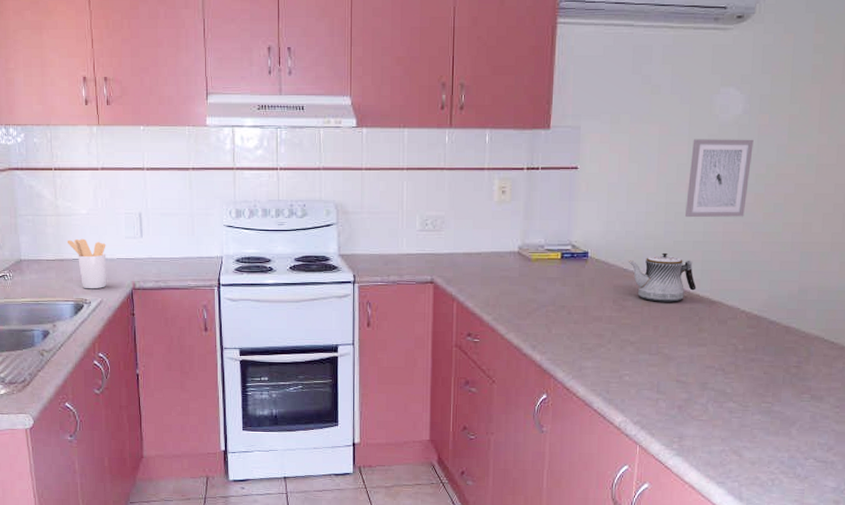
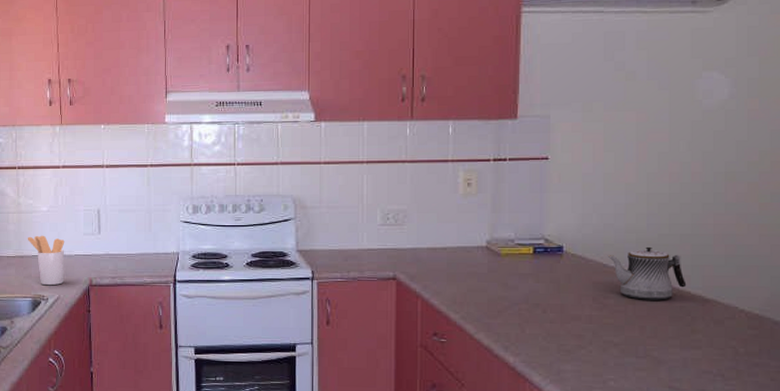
wall art: present [685,139,754,218] -> none [670,125,743,209]

